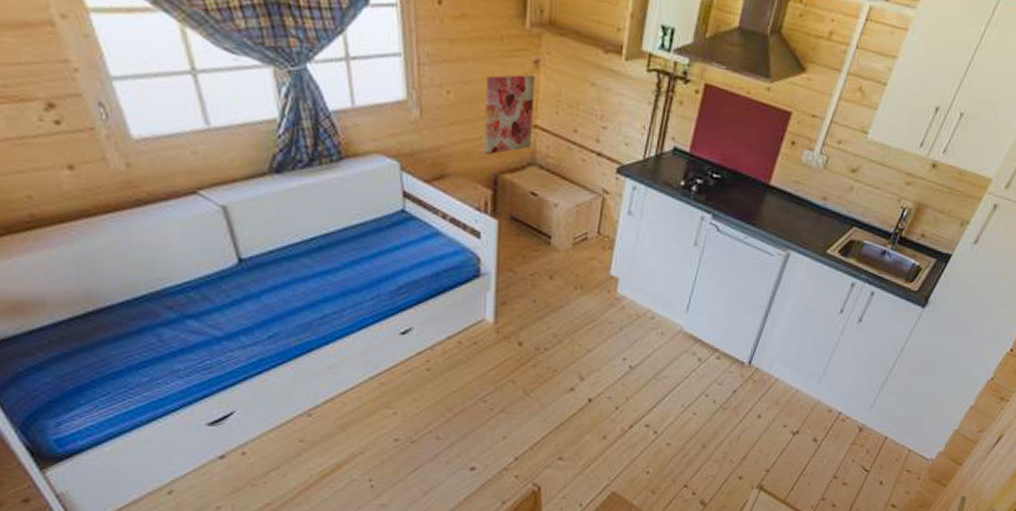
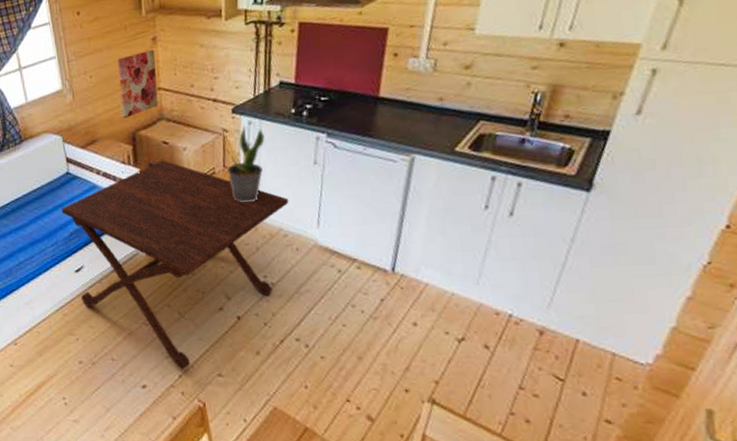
side table: none [389,214,662,452] -> present [61,160,289,370]
potted plant: none [602,190,648,278] -> present [228,125,265,203]

